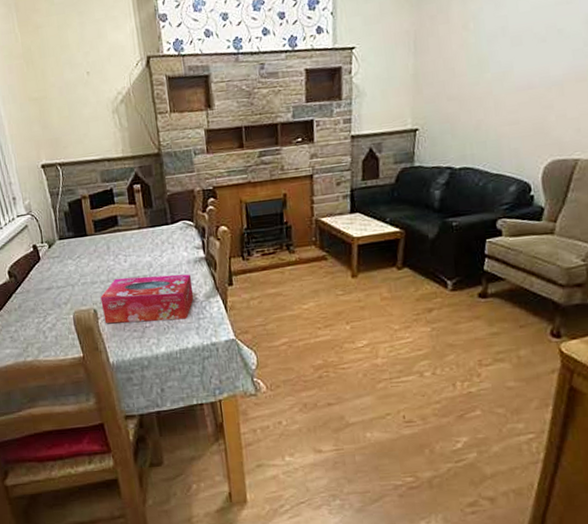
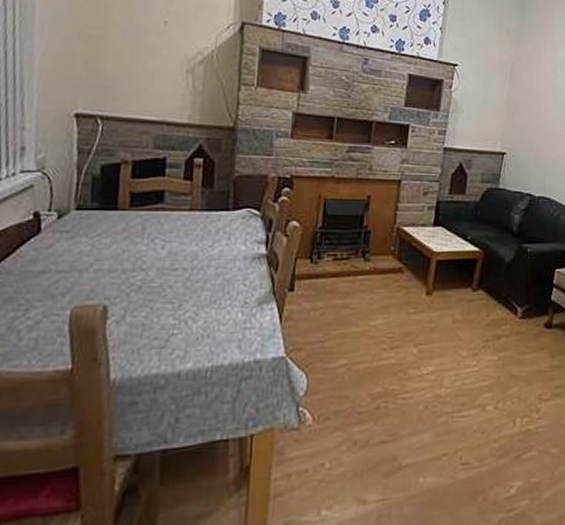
tissue box: present [100,274,194,324] -> none [115,268,246,328]

